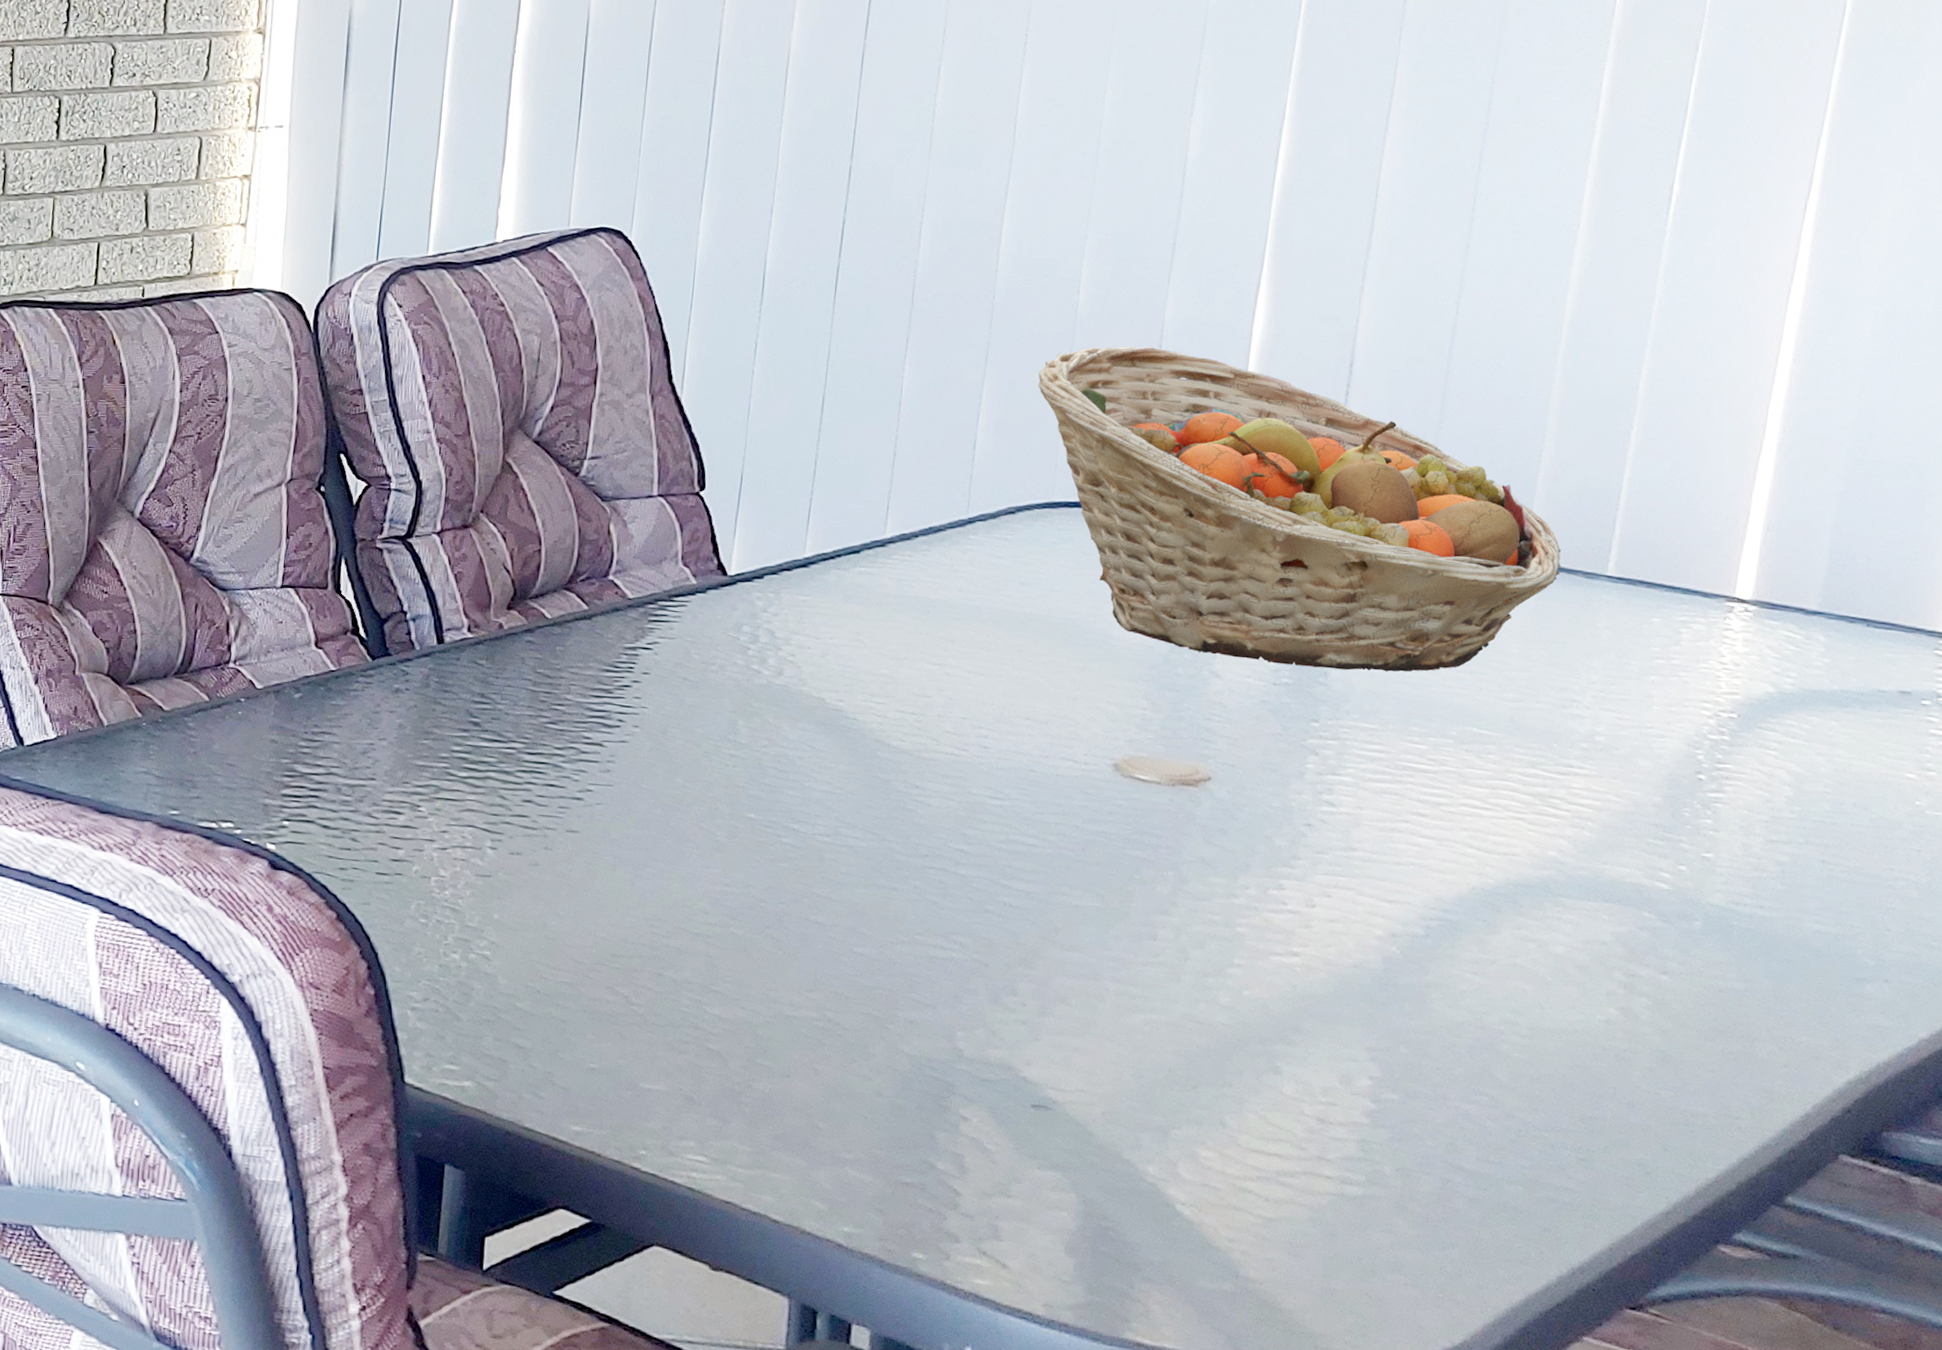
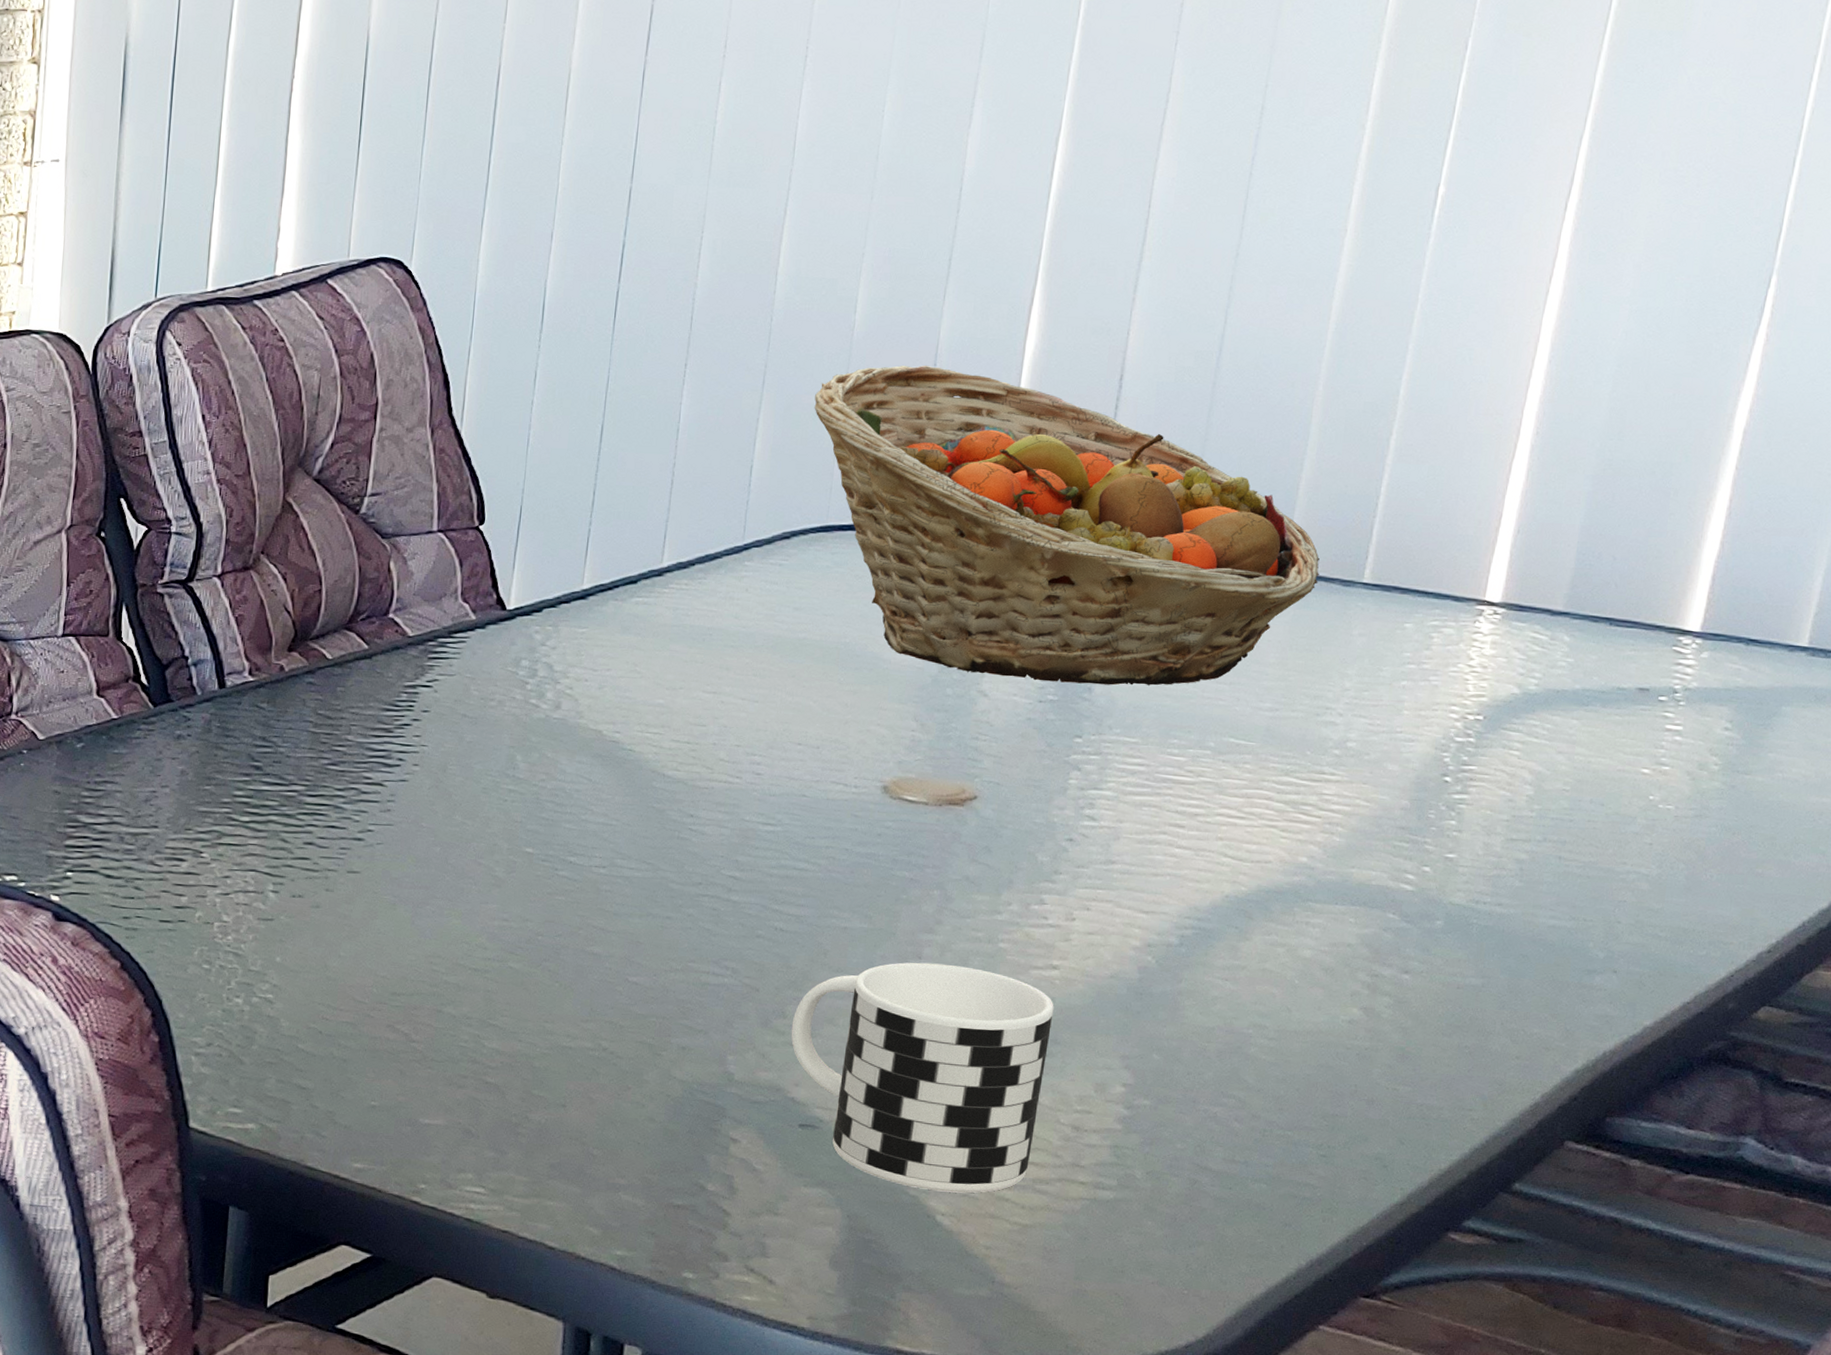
cup: none [1022,943,1296,1183] -> present [791,962,1054,1193]

